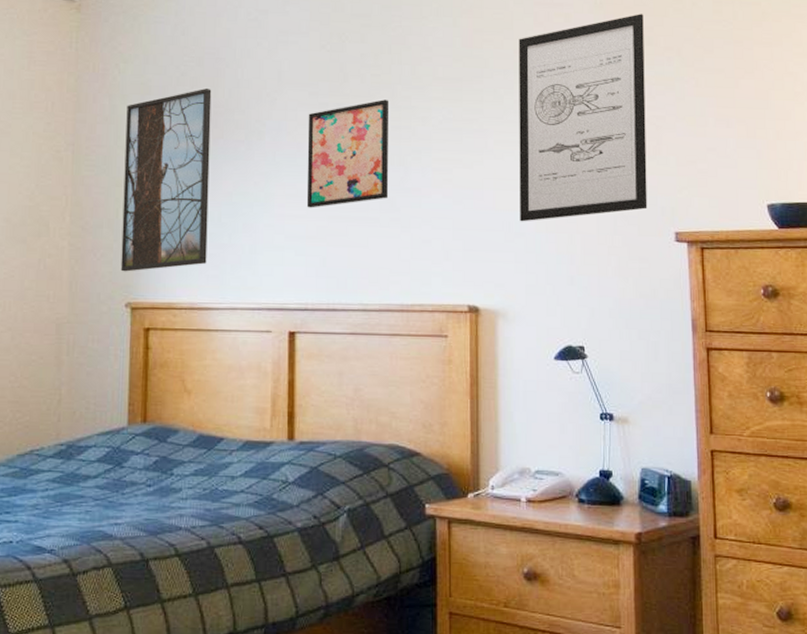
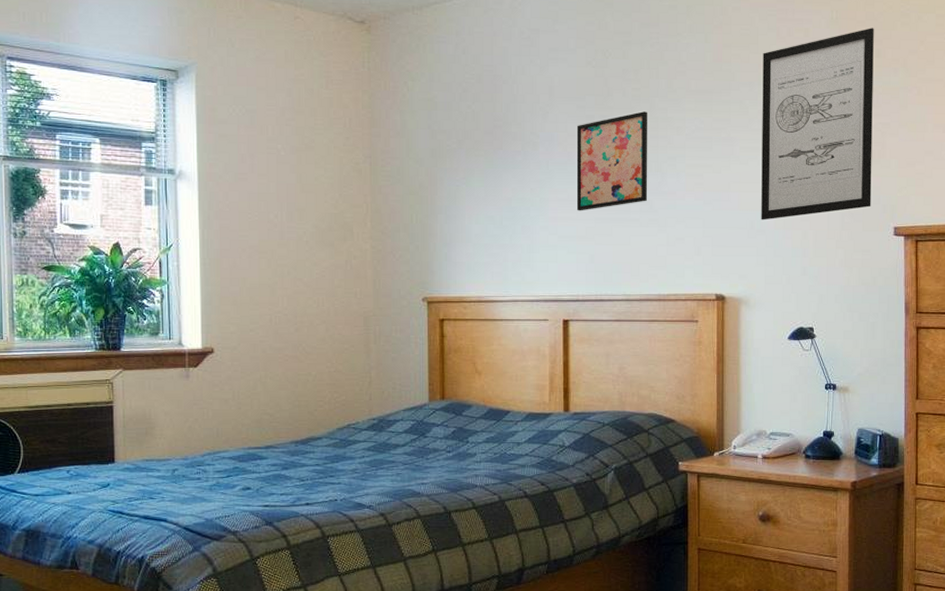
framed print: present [120,87,212,272] -> none [416,103,491,270]

